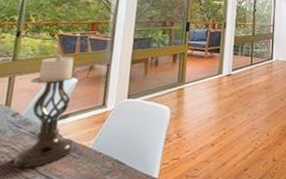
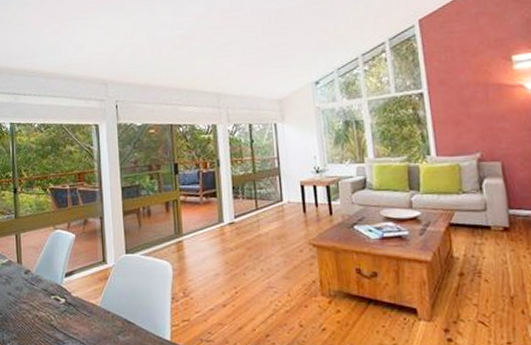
candle holder: present [13,54,79,169] -> none [34,209,84,325]

